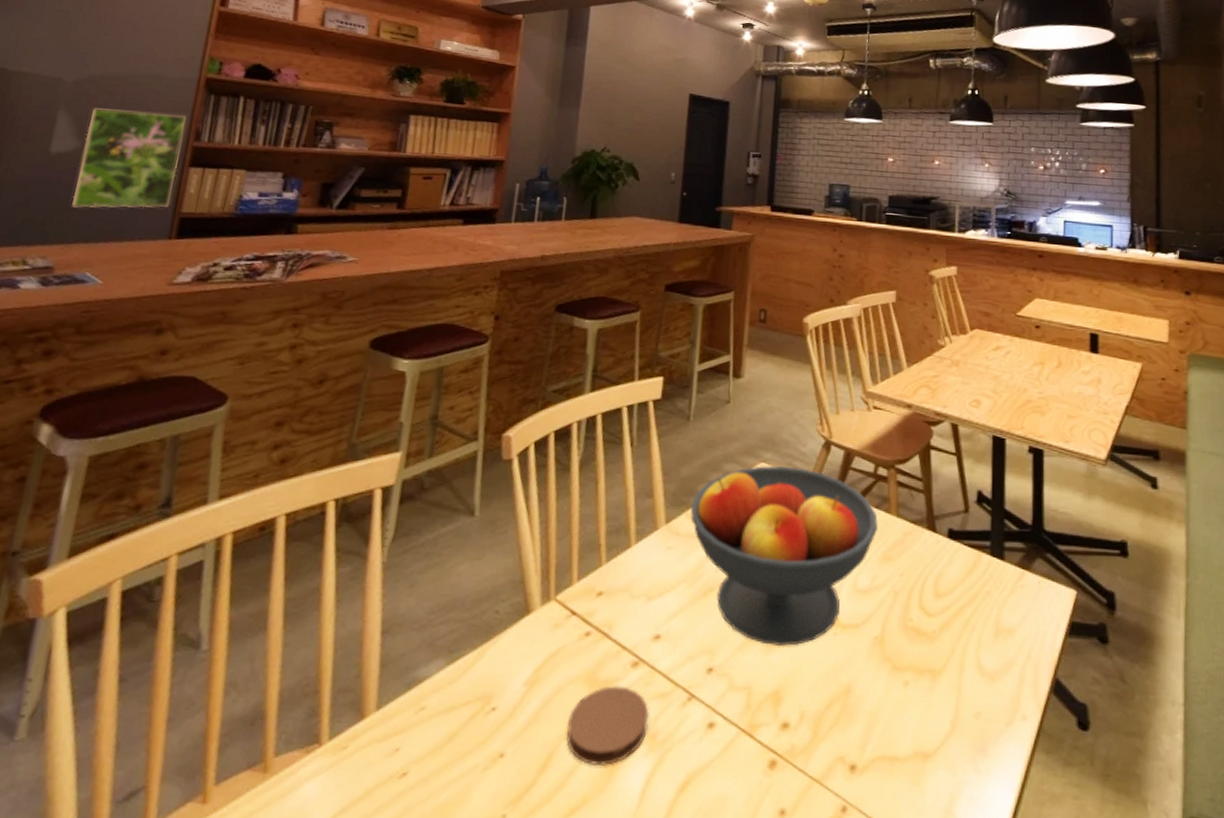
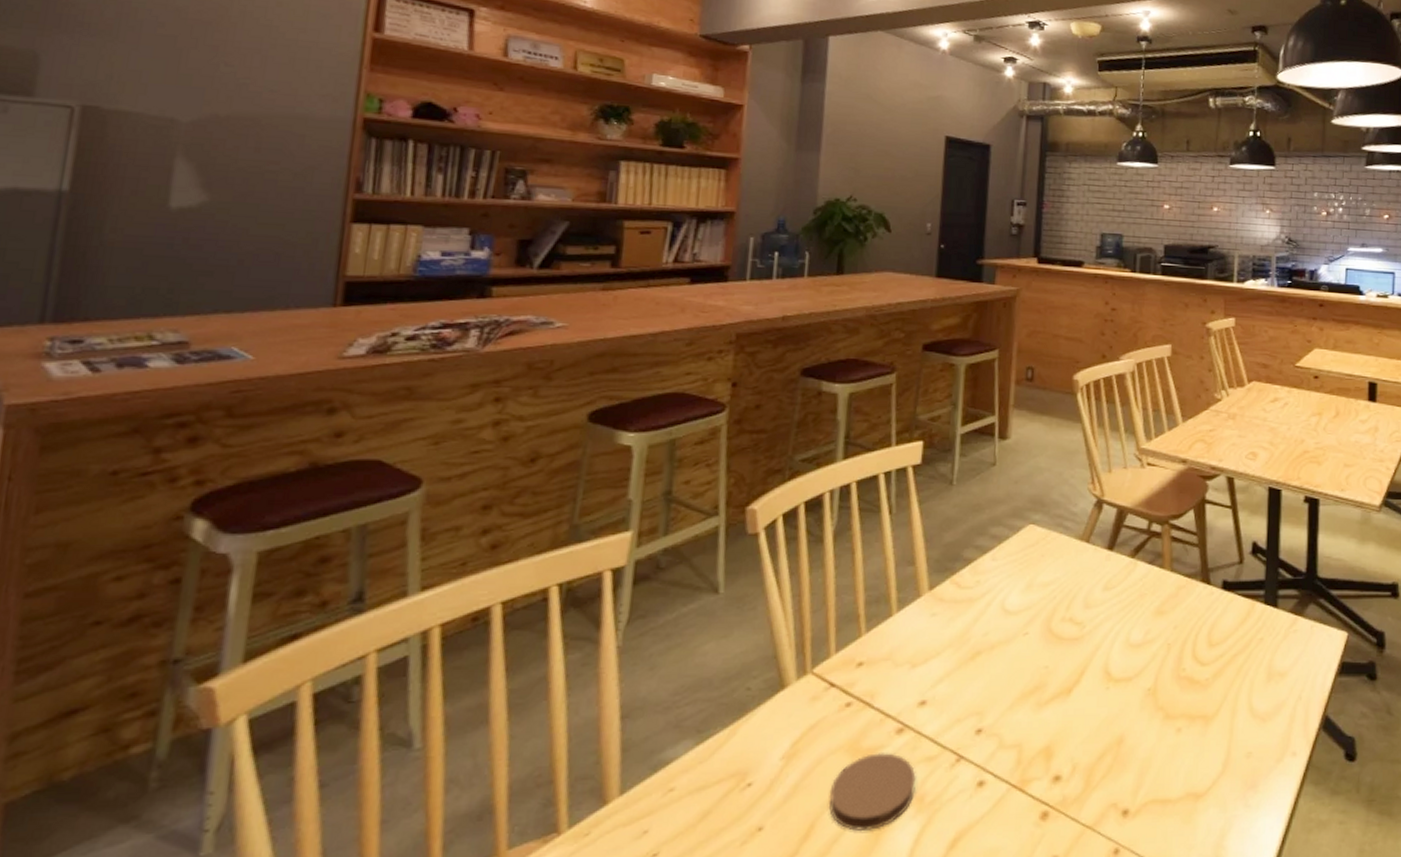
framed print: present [71,108,186,208] -> none [205,154,342,273]
fruit bowl: present [690,465,879,646] -> none [954,526,1152,703]

